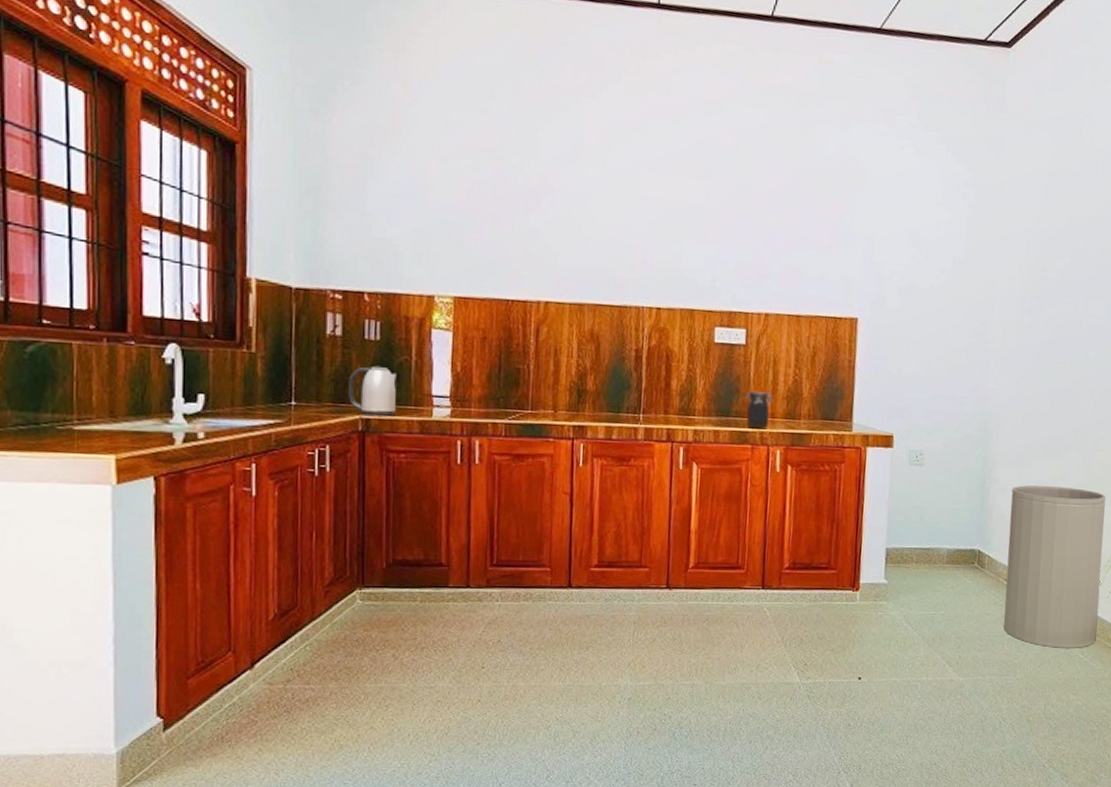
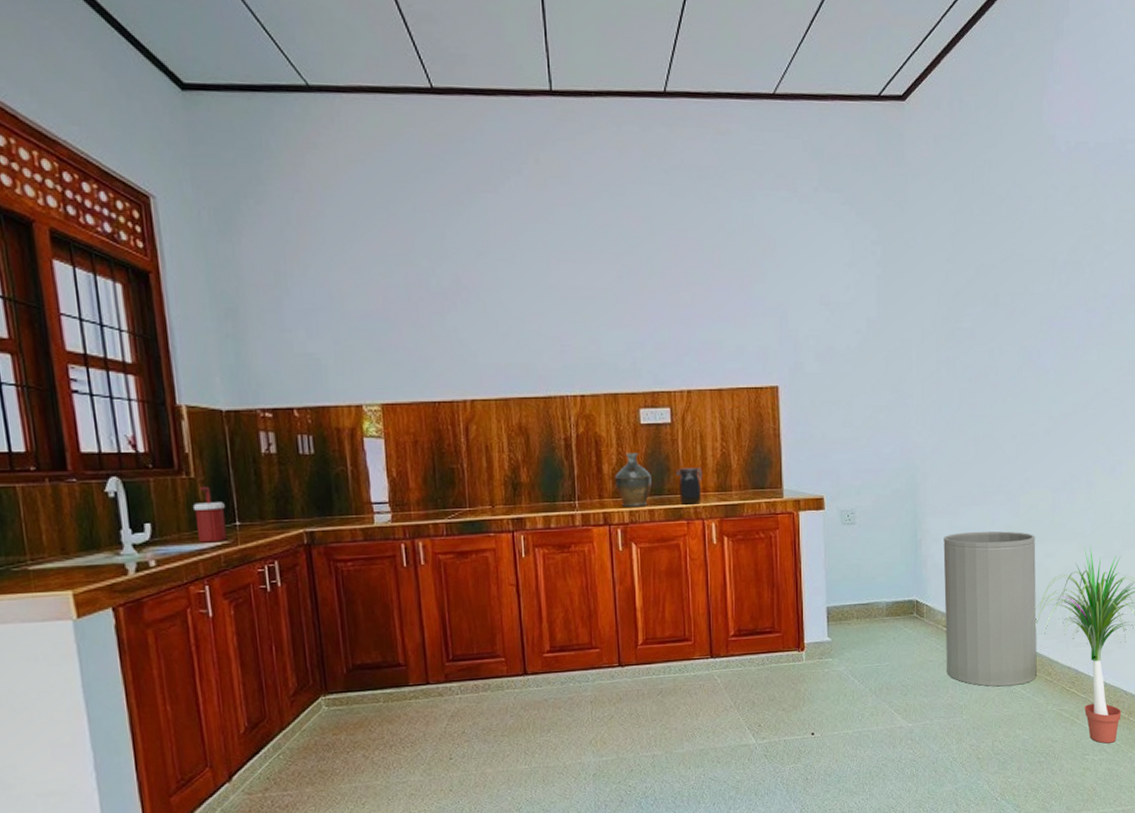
soap dispenser: none [250,362,282,421] -> present [194,487,228,543]
kettle: present [347,365,397,417] -> none [288,479,339,529]
ceramic jug: none [682,370,720,426] -> present [614,452,652,507]

